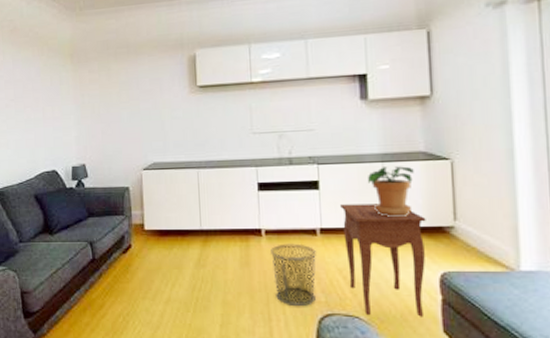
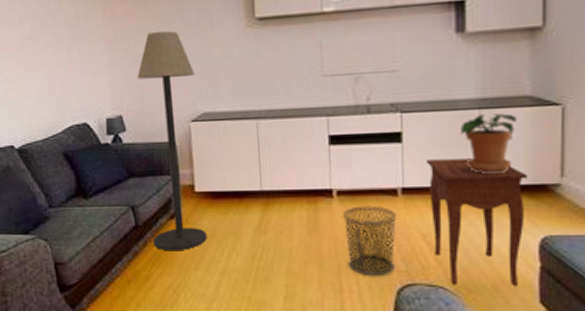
floor lamp: none [99,95,154,282] -> present [137,30,207,251]

